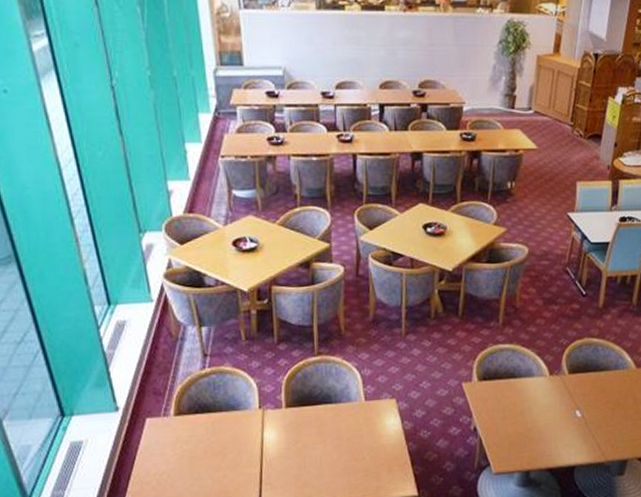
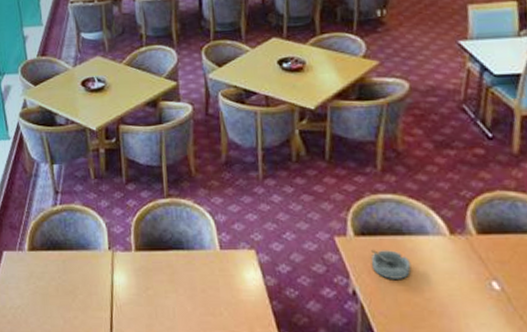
ashtray: none [490,391,520,415] -> present [371,250,411,279]

